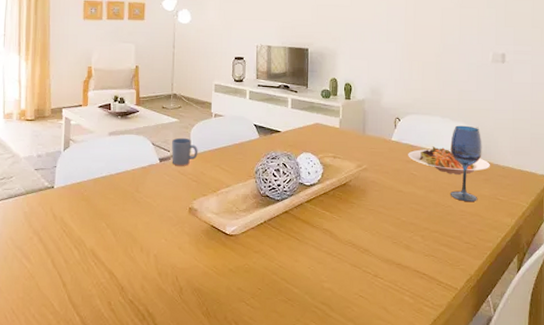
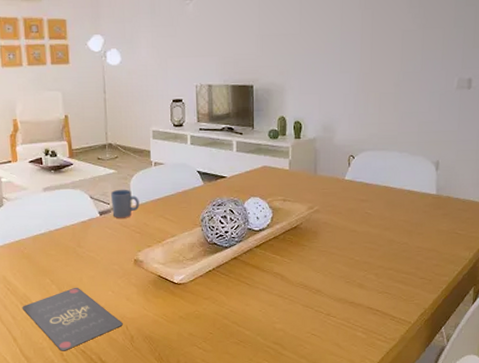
playing card: none [75,232,173,300] -> present [22,287,123,351]
salad: present [408,146,490,175] -> none [362,183,450,211]
wineglass: present [449,125,482,202] -> none [406,159,442,238]

